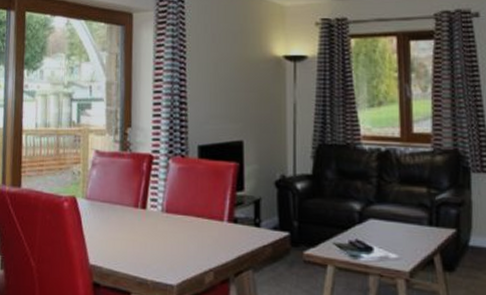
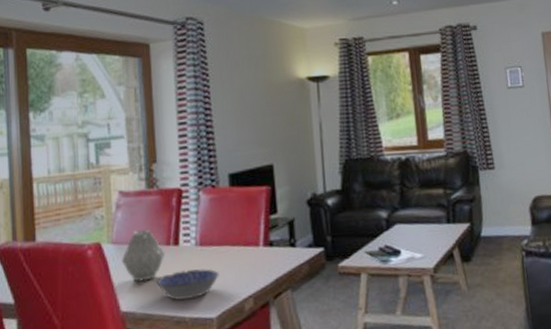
vase: none [93,190,133,239] -> present [122,230,166,282]
bowl: none [123,234,182,263] -> present [156,268,219,300]

